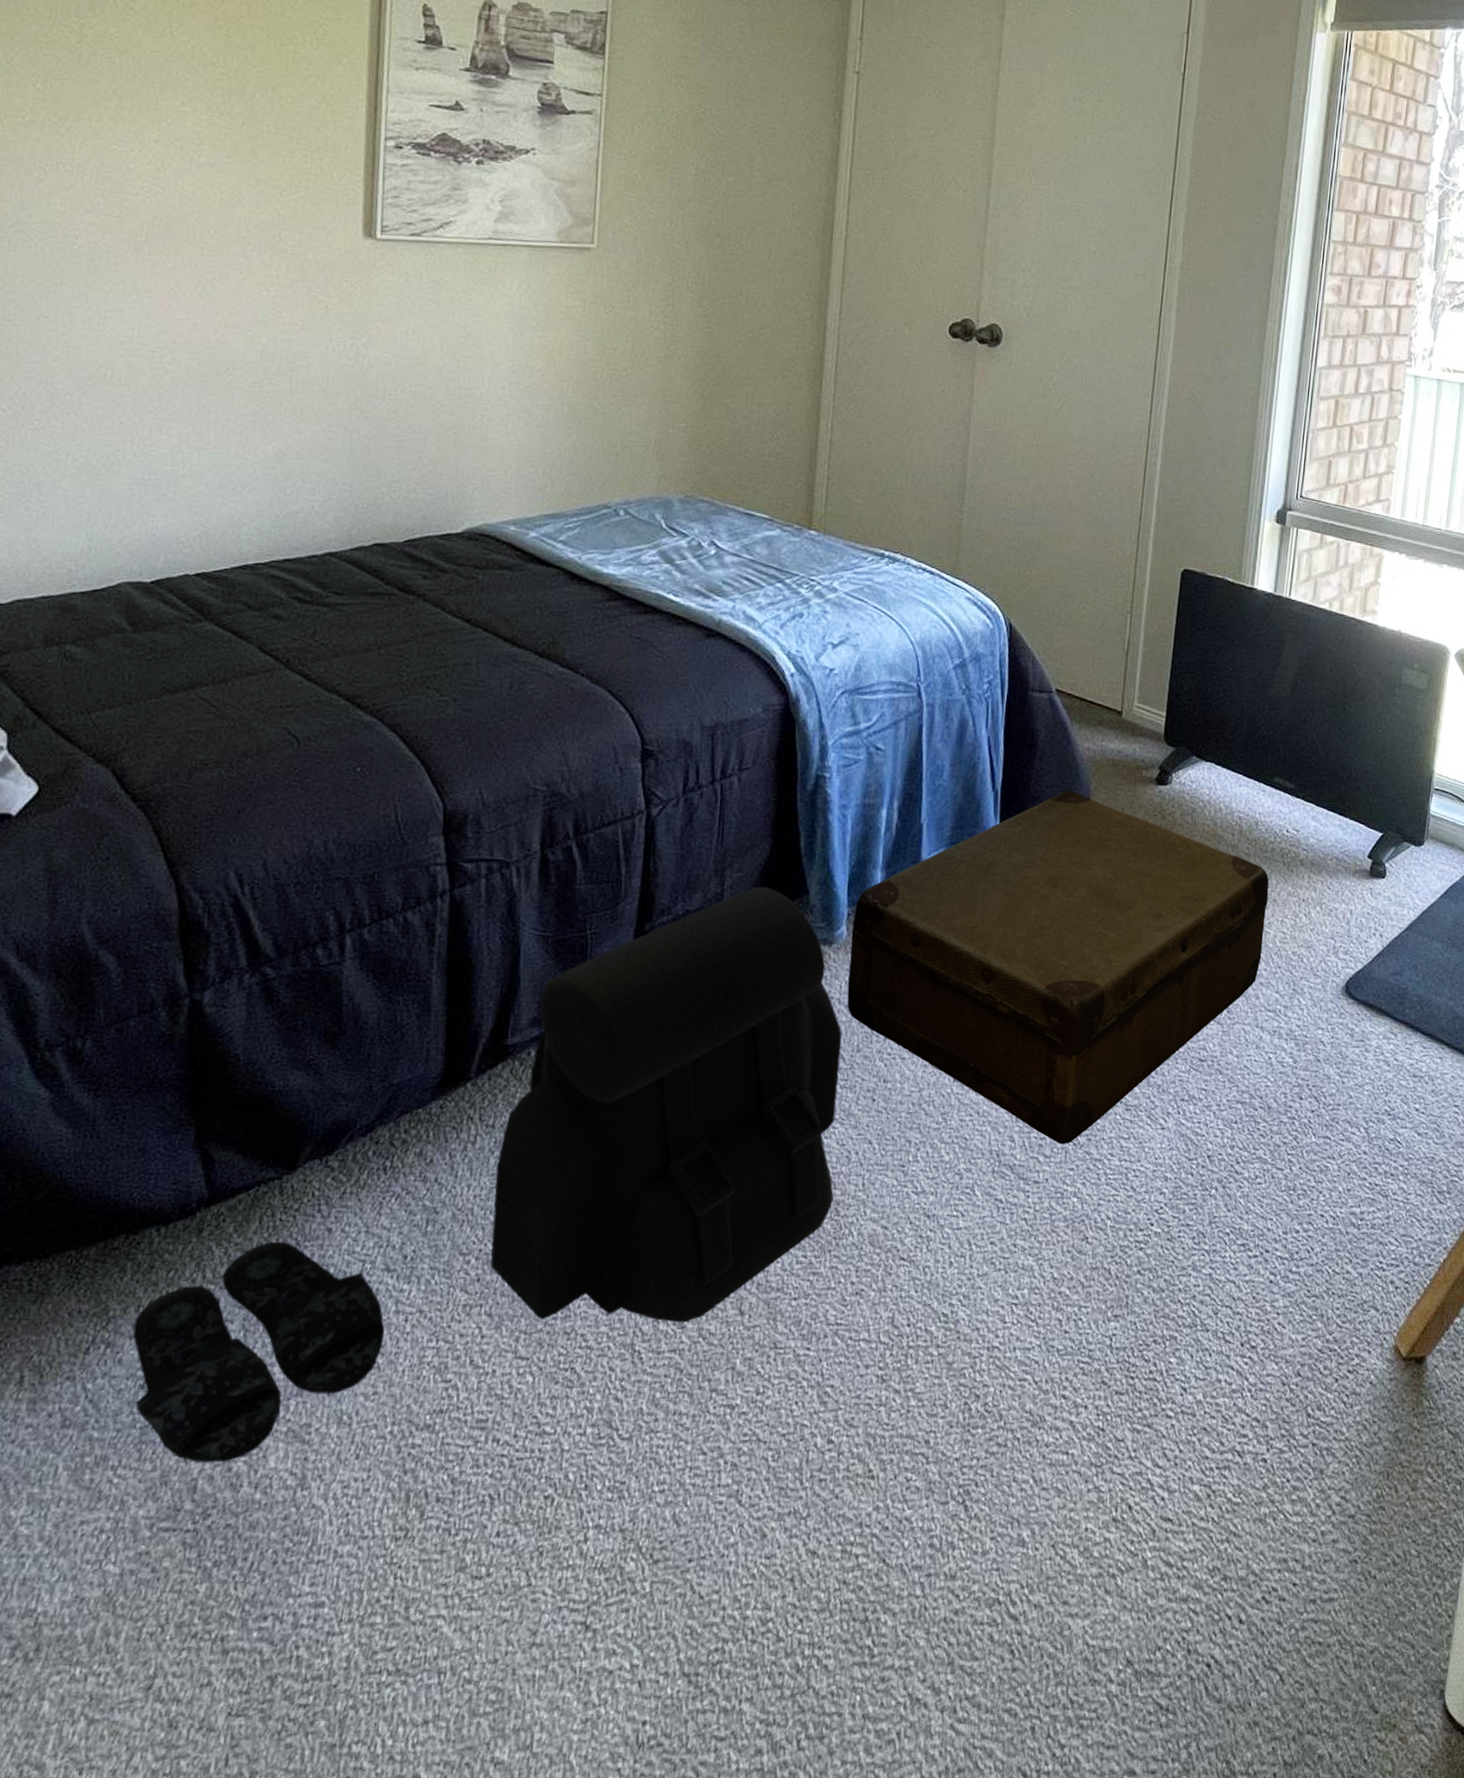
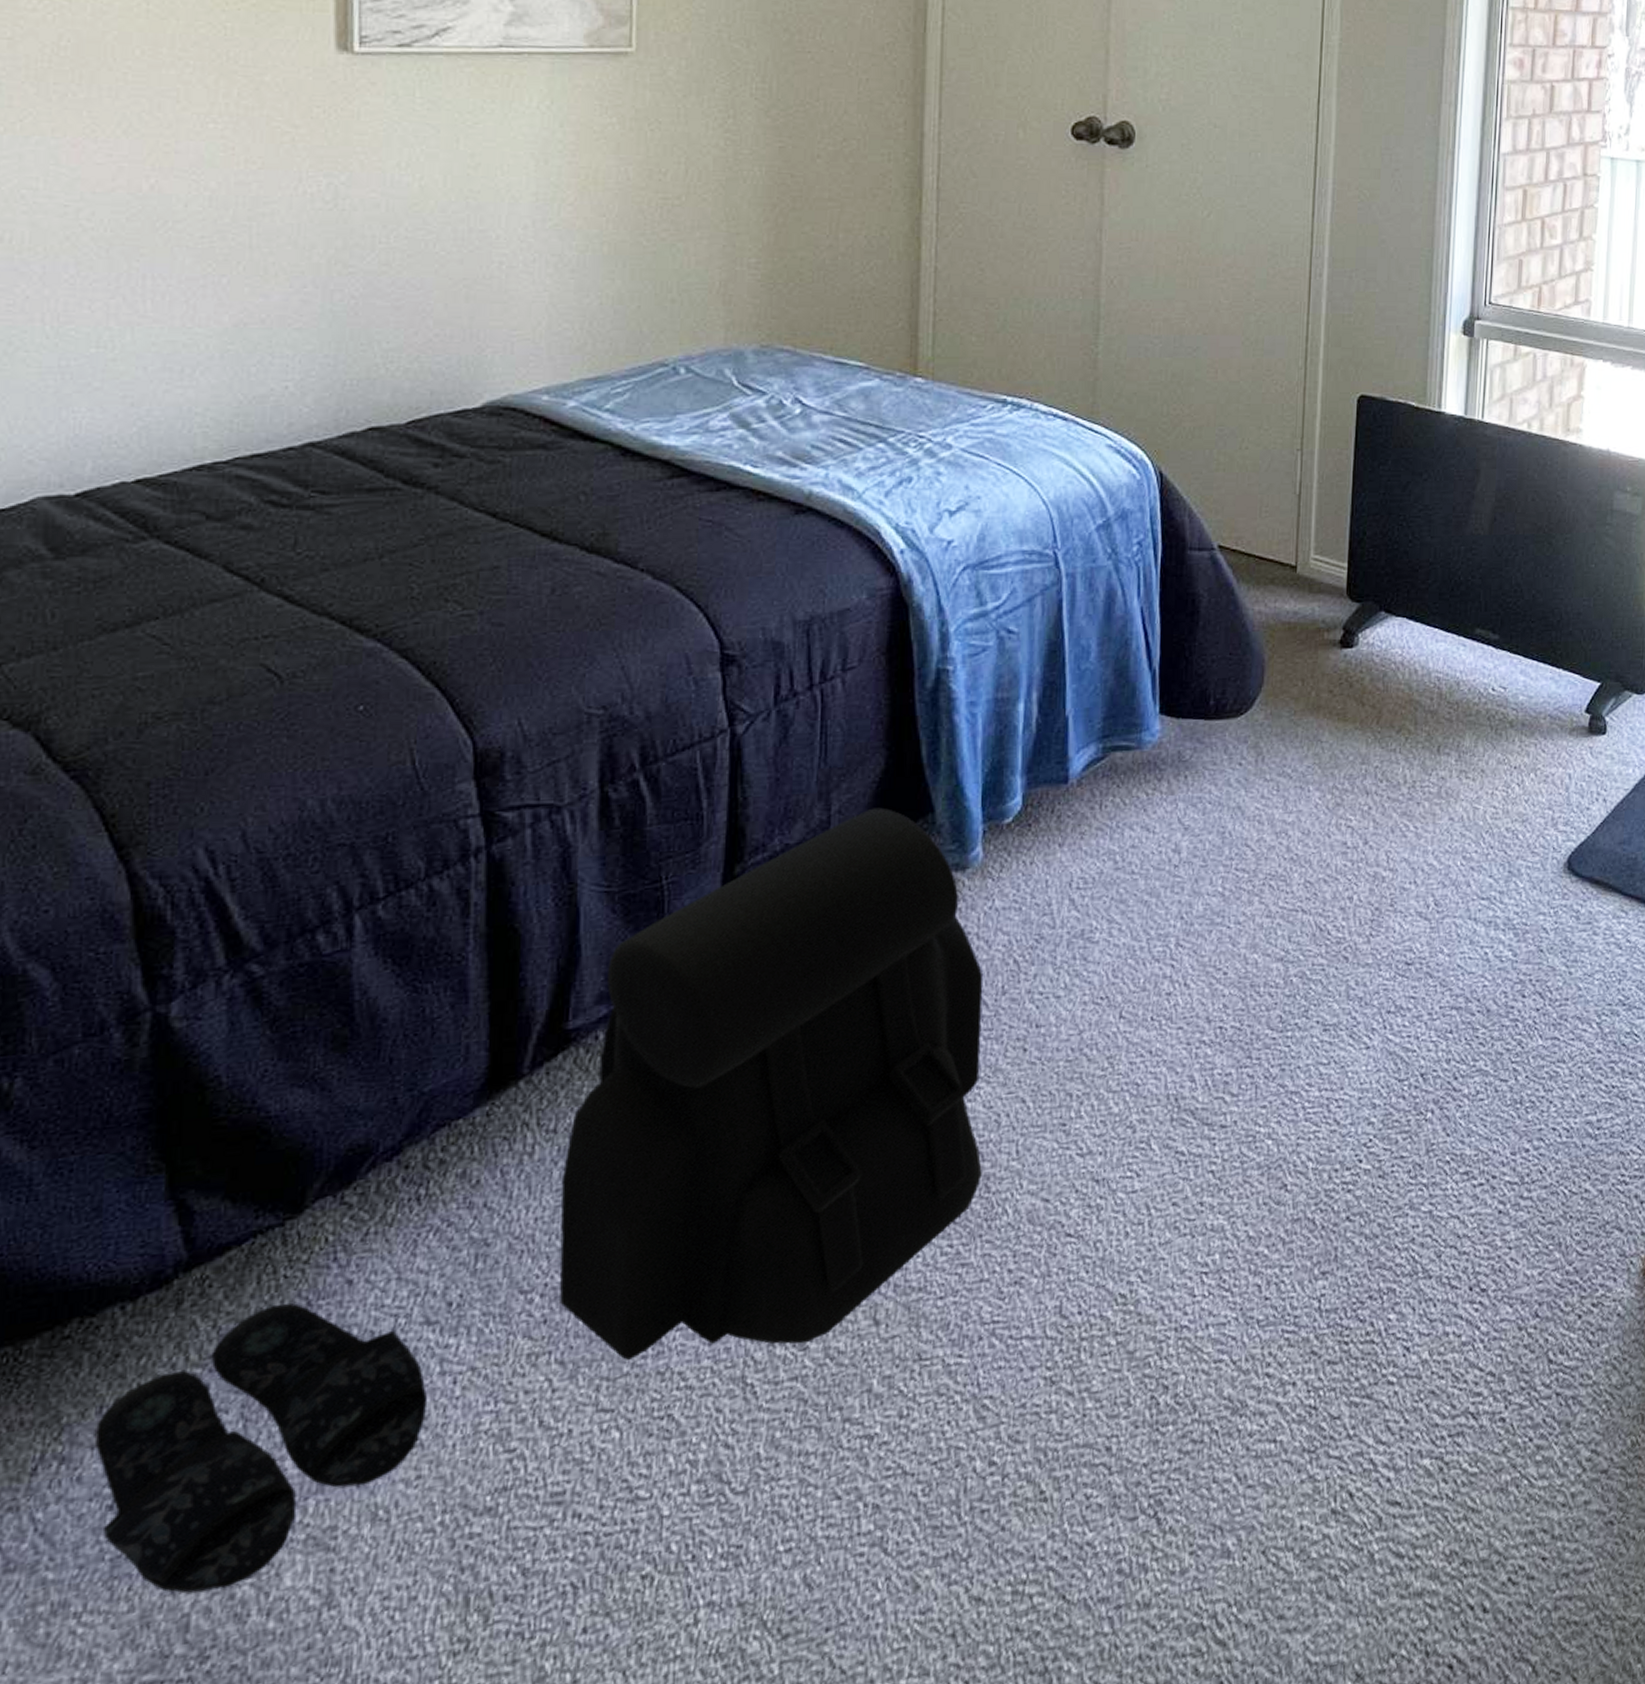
suitcase: present [847,790,1270,1143] -> none [987,663,1476,1078]

